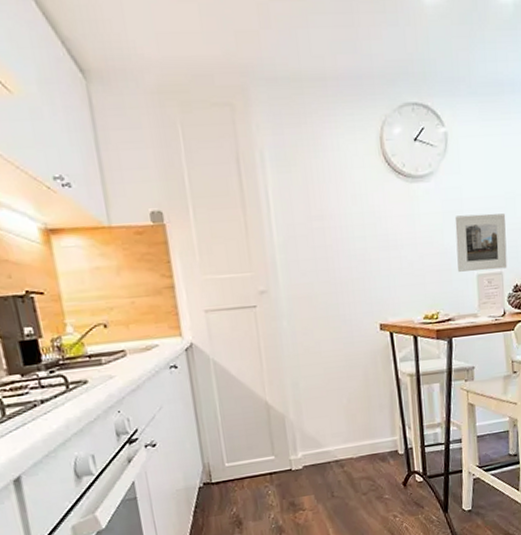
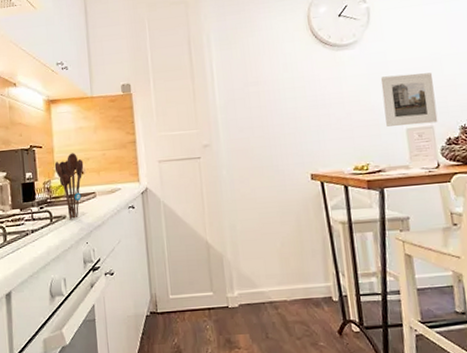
utensil holder: none [64,300,107,384] -> present [54,153,84,219]

